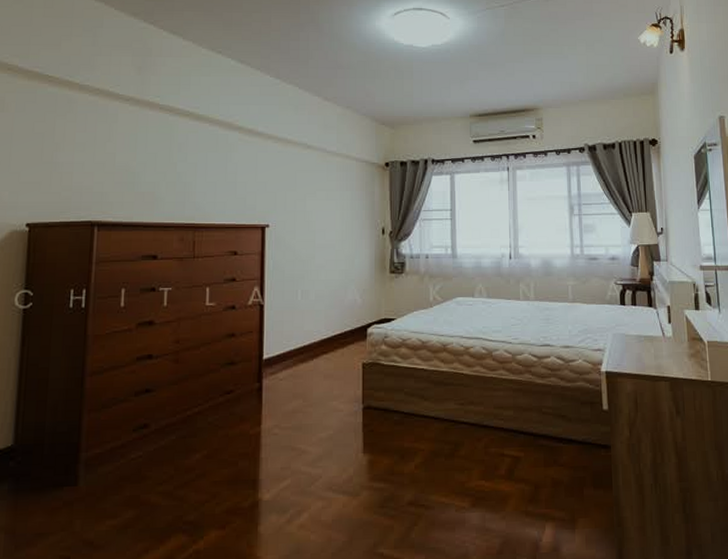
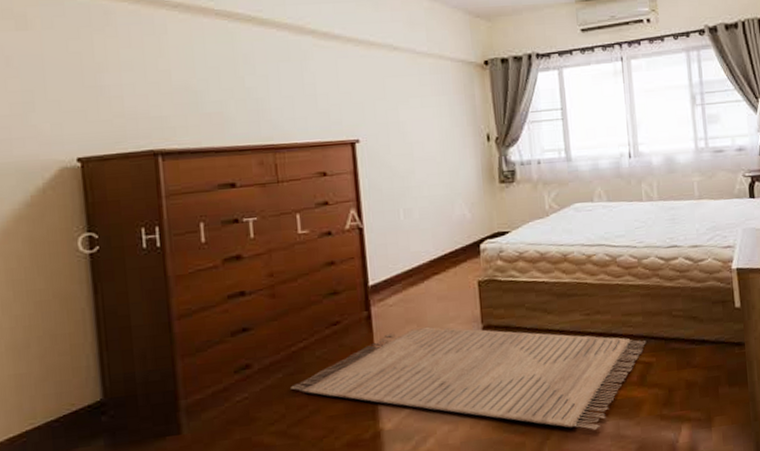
rug: none [181,402,516,520] -> present [291,326,647,430]

